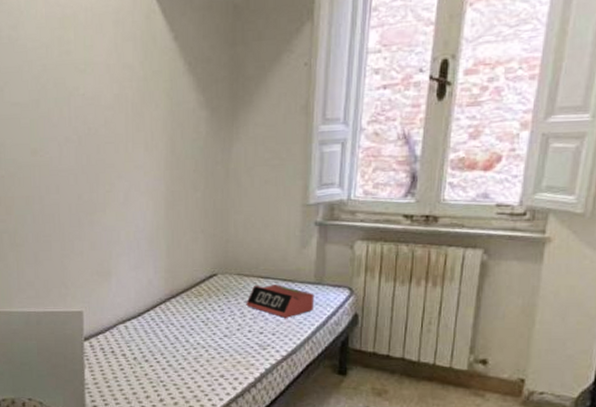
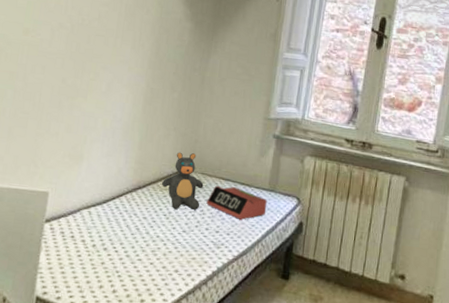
stuffed animal: none [195,254,241,314] -> present [161,152,204,210]

